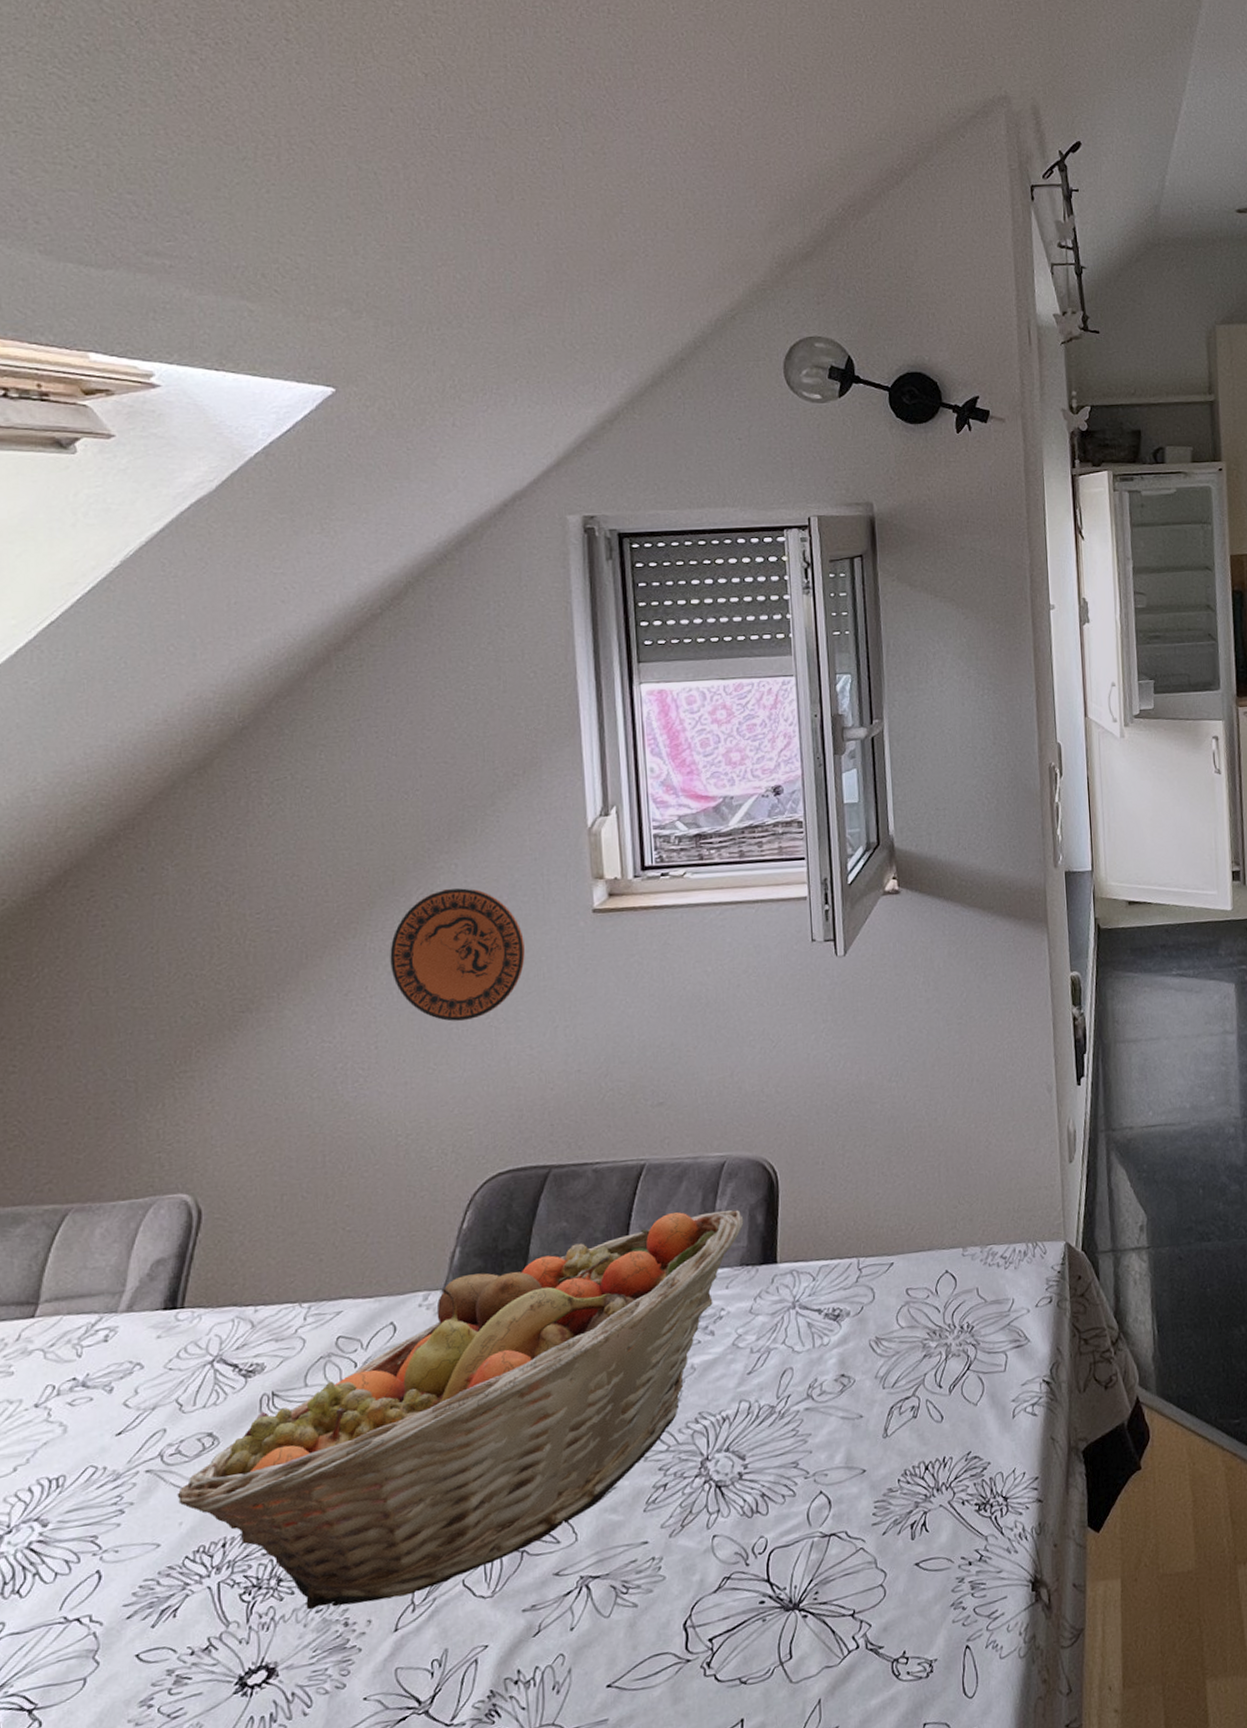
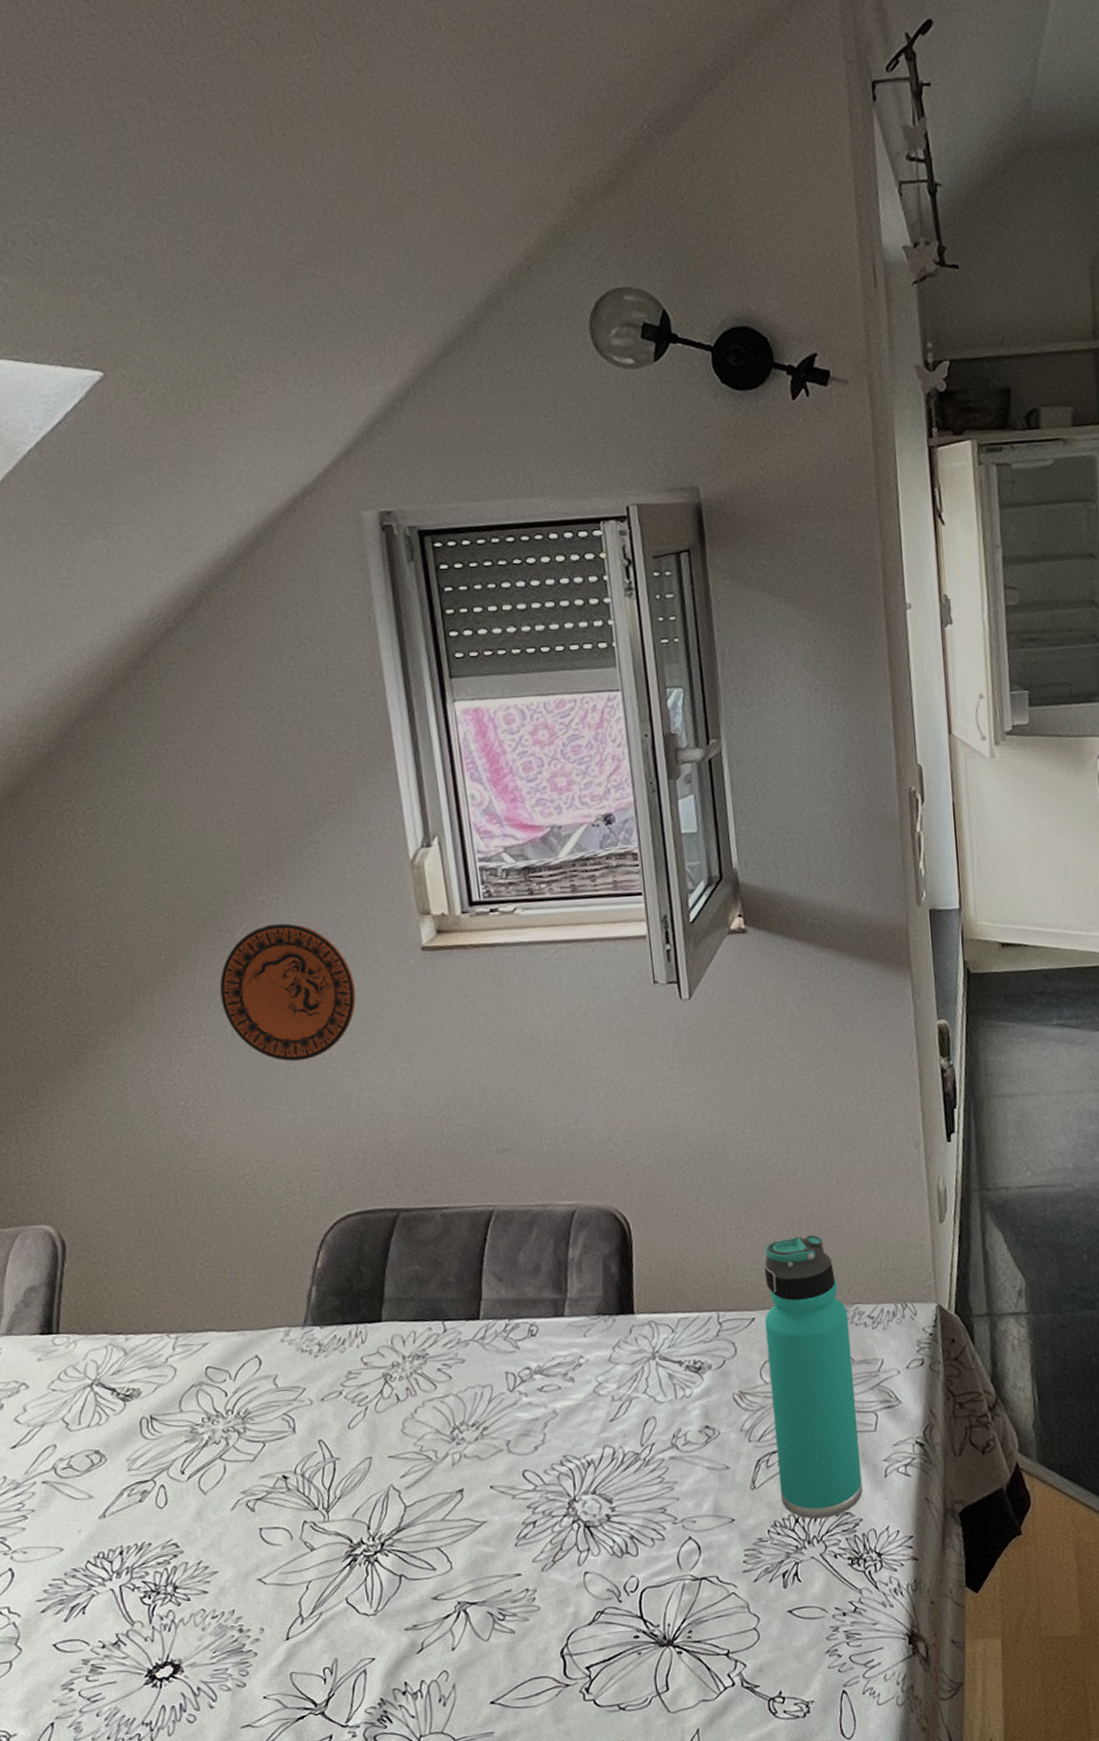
fruit basket: present [177,1209,744,1610] -> none [73,1258,598,1616]
thermos bottle: none [903,1178,991,1466] -> present [764,1235,862,1519]

